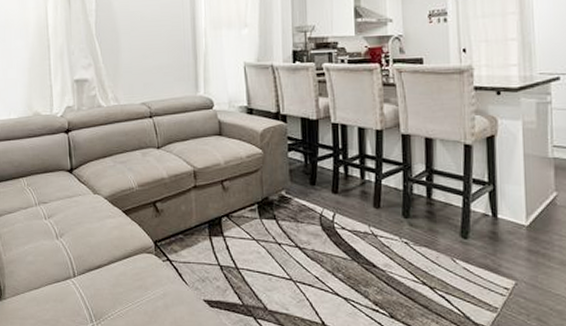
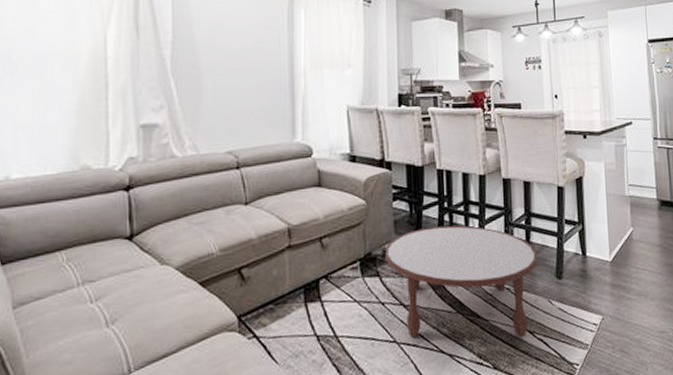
coffee table: none [281,177,440,291] -> present [385,225,537,338]

